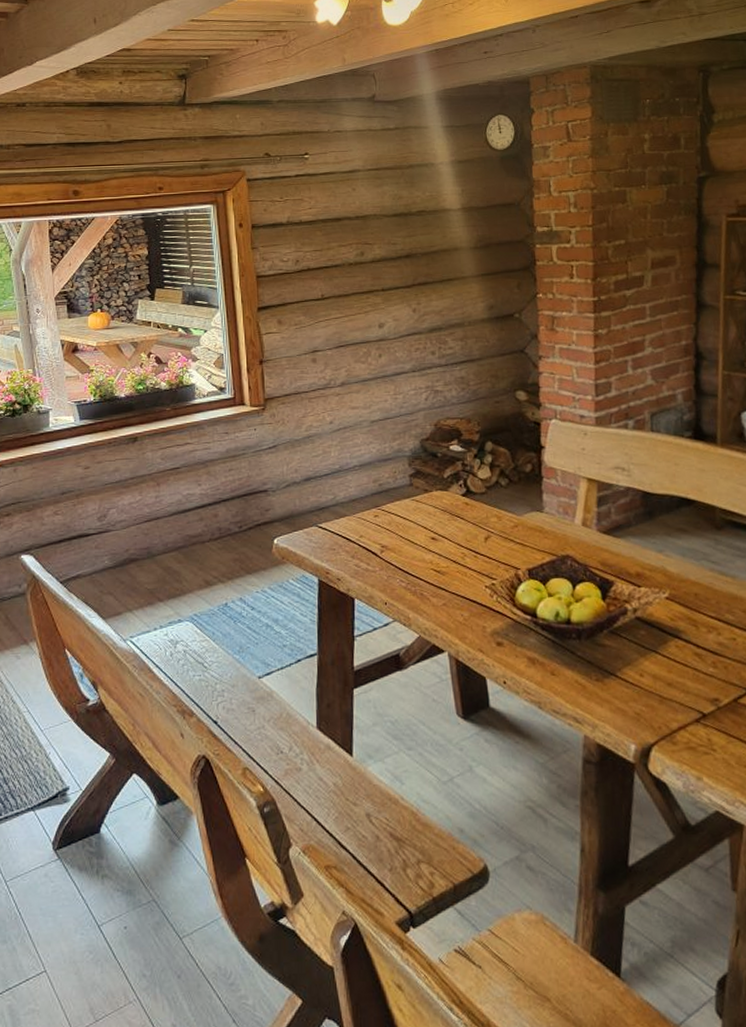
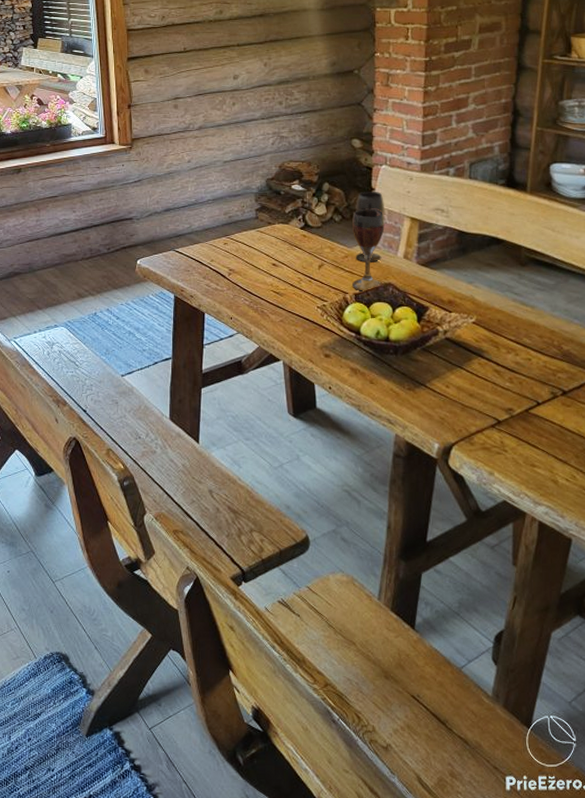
cup: none [521,469,559,566] -> present [351,208,385,291]
wine glass: none [524,449,557,532] -> present [355,191,384,262]

